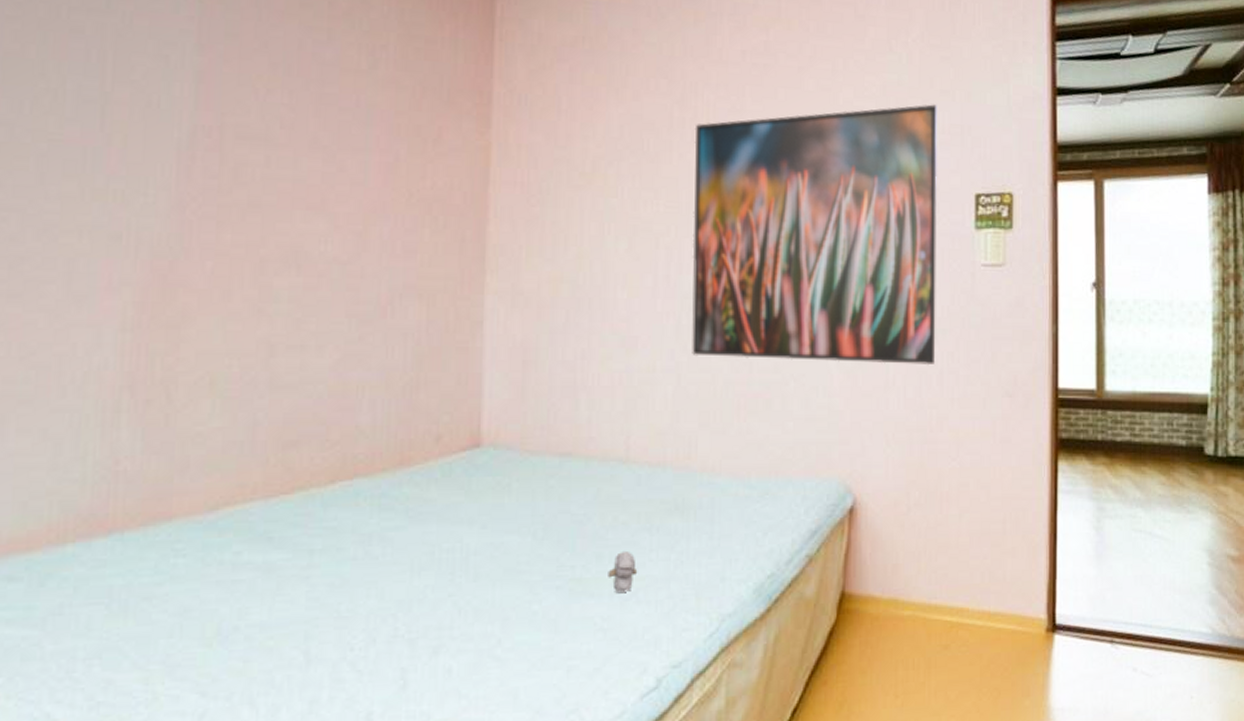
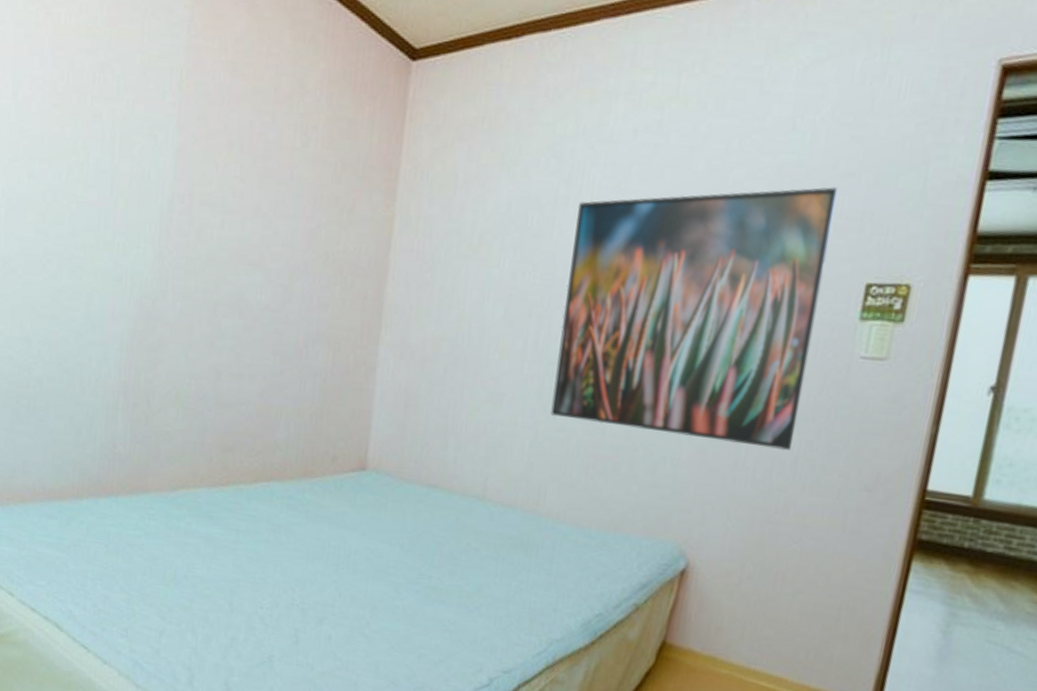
teddy bear: present [608,550,636,594] -> none [458,571,482,606]

